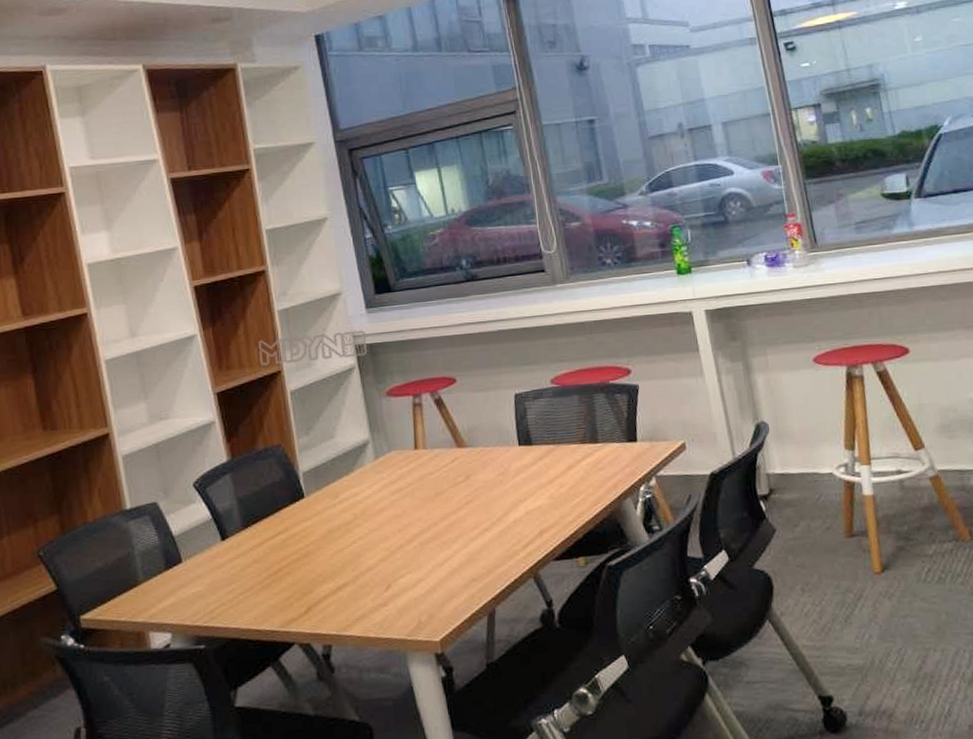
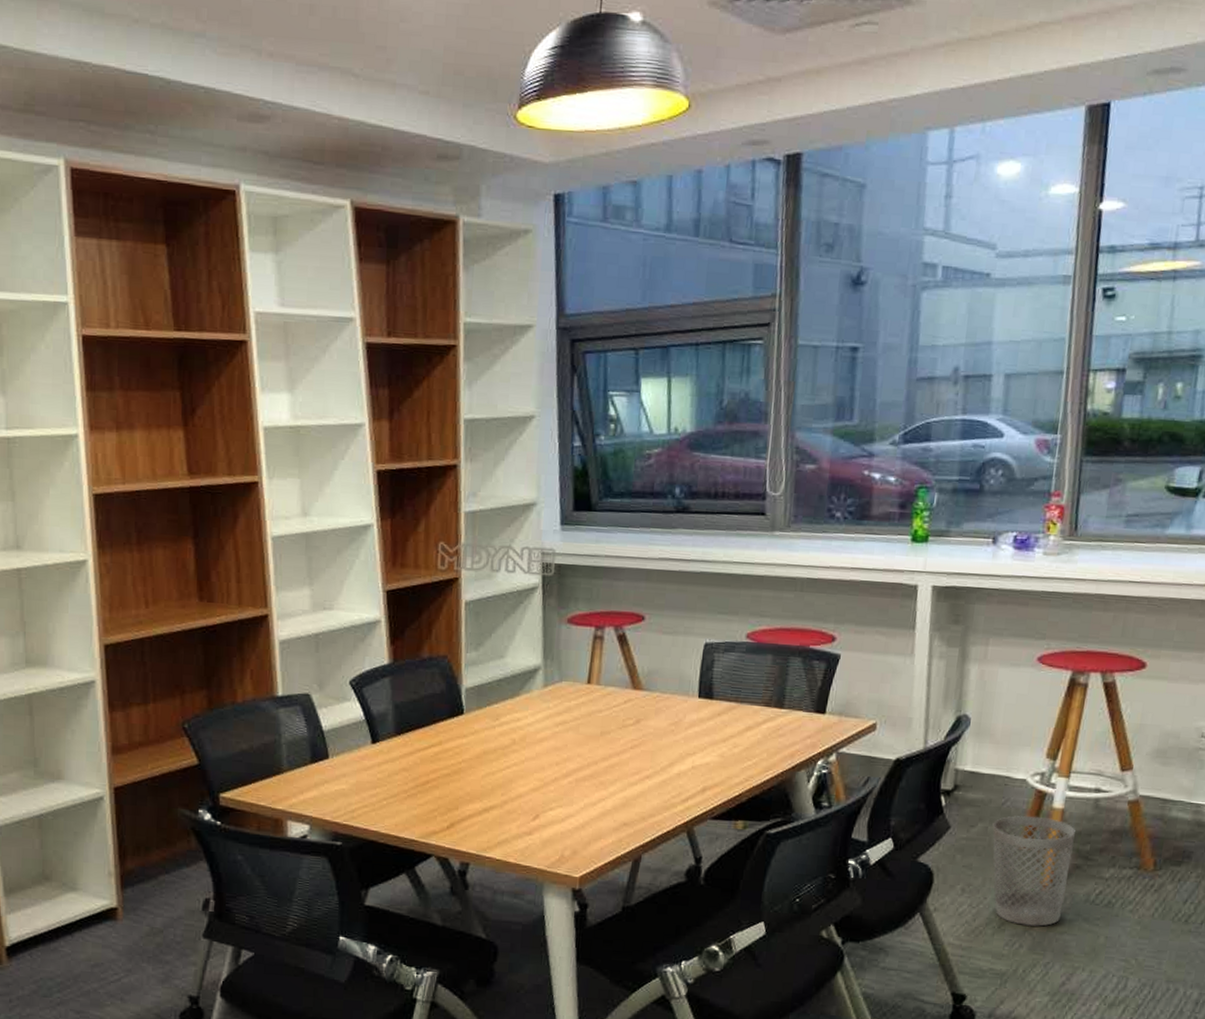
wastebasket: none [813,506,900,616] -> present [992,816,1075,927]

